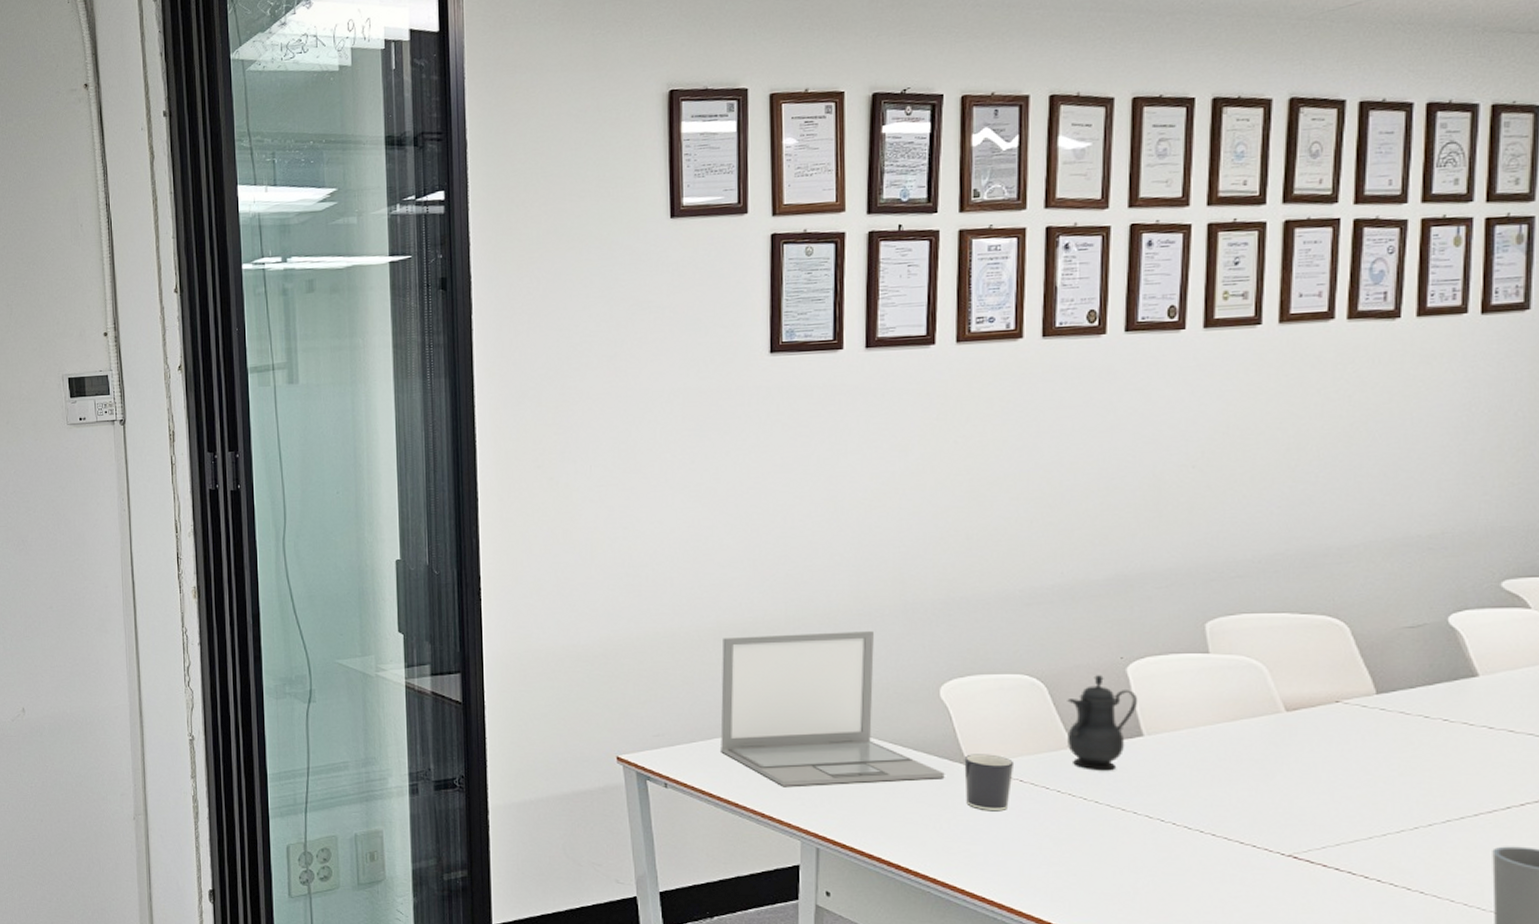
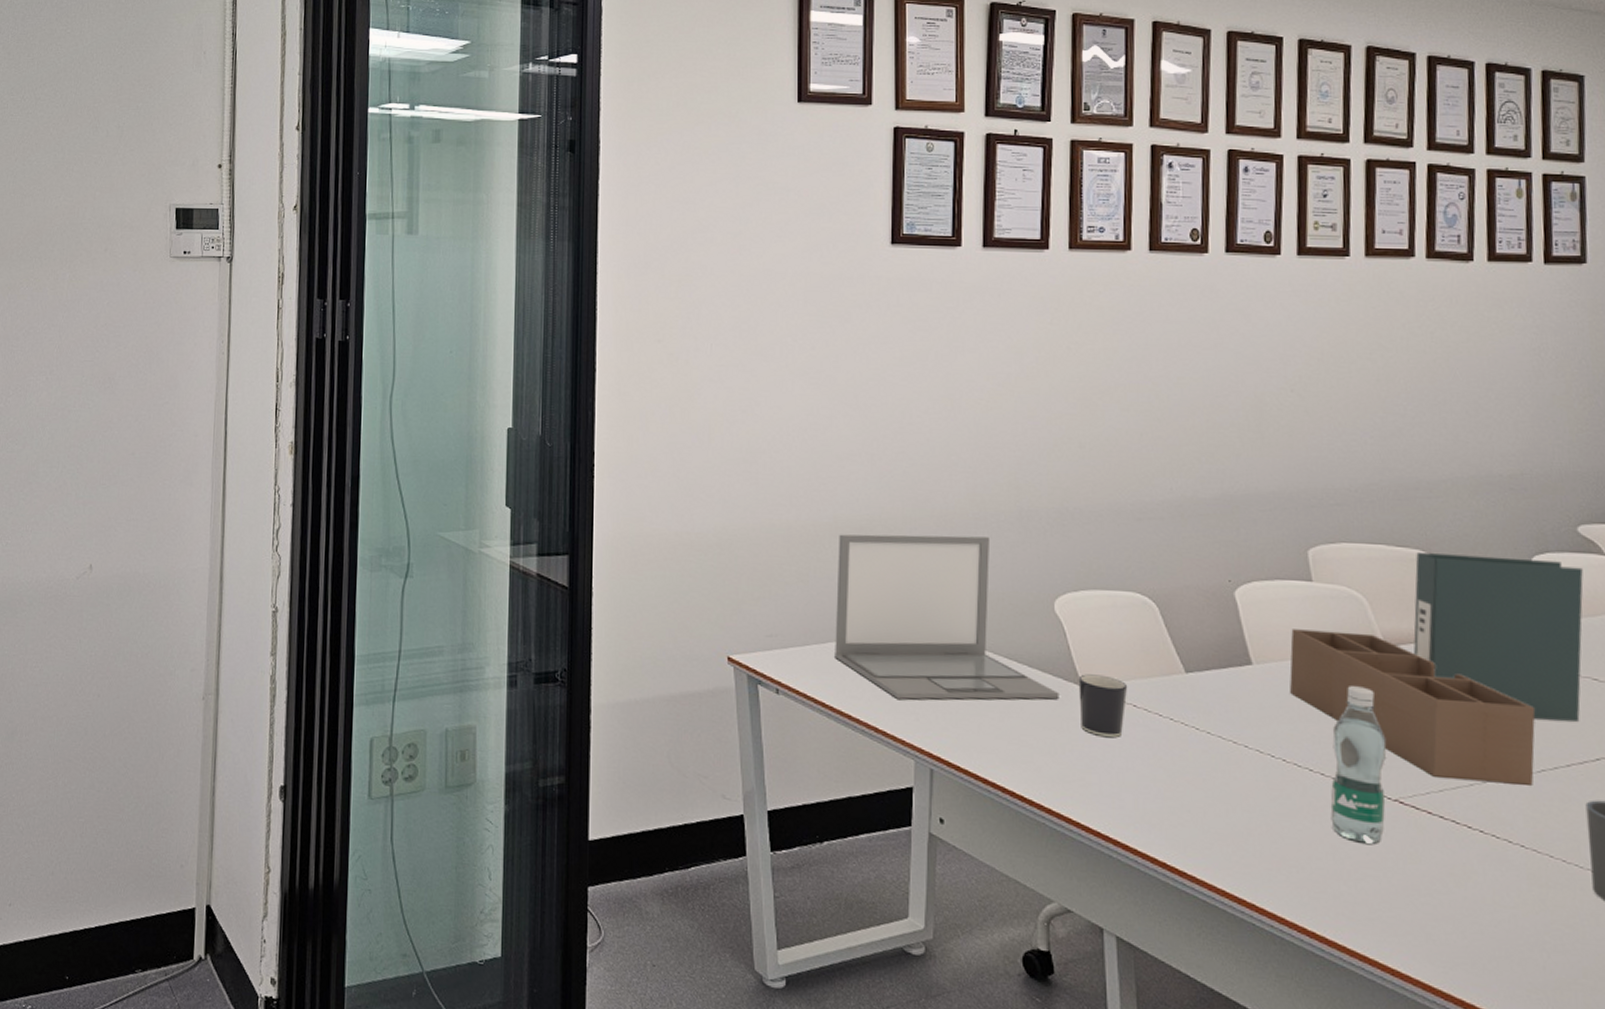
coffeepot: present [1067,675,1138,771] -> none [1178,597,1247,700]
desk organizer: none [1182,700,1442,835] -> present [1289,629,1535,785]
bottle: none [1220,751,1282,898] -> present [1330,686,1387,845]
binder: none [1315,617,1504,773] -> present [1413,553,1584,722]

